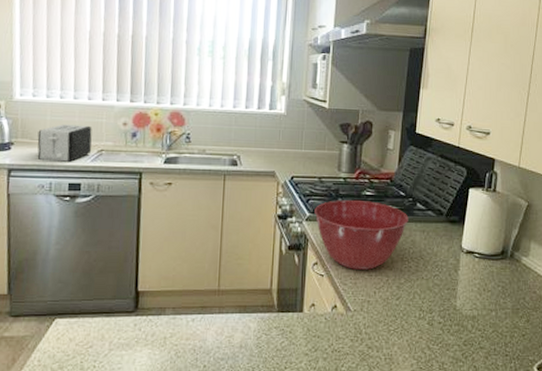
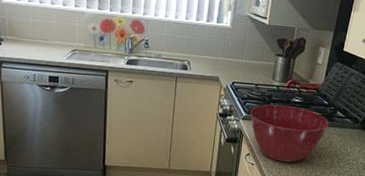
toaster: present [37,124,92,162] -> none [22,25,67,58]

